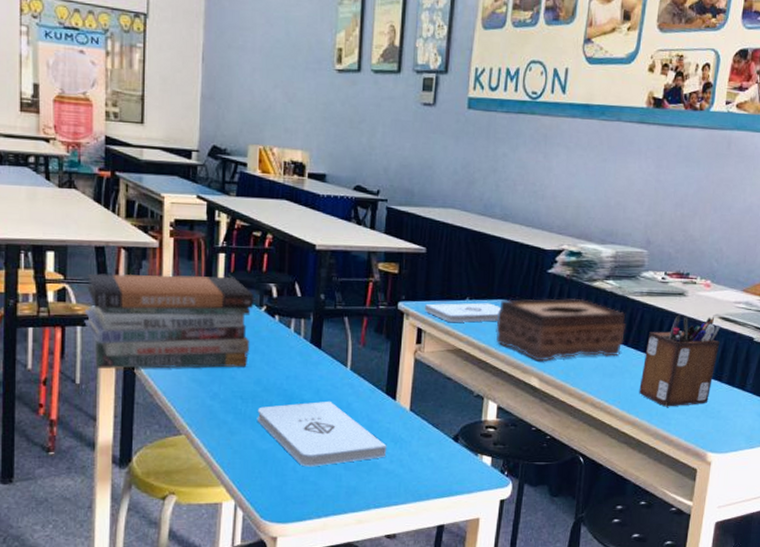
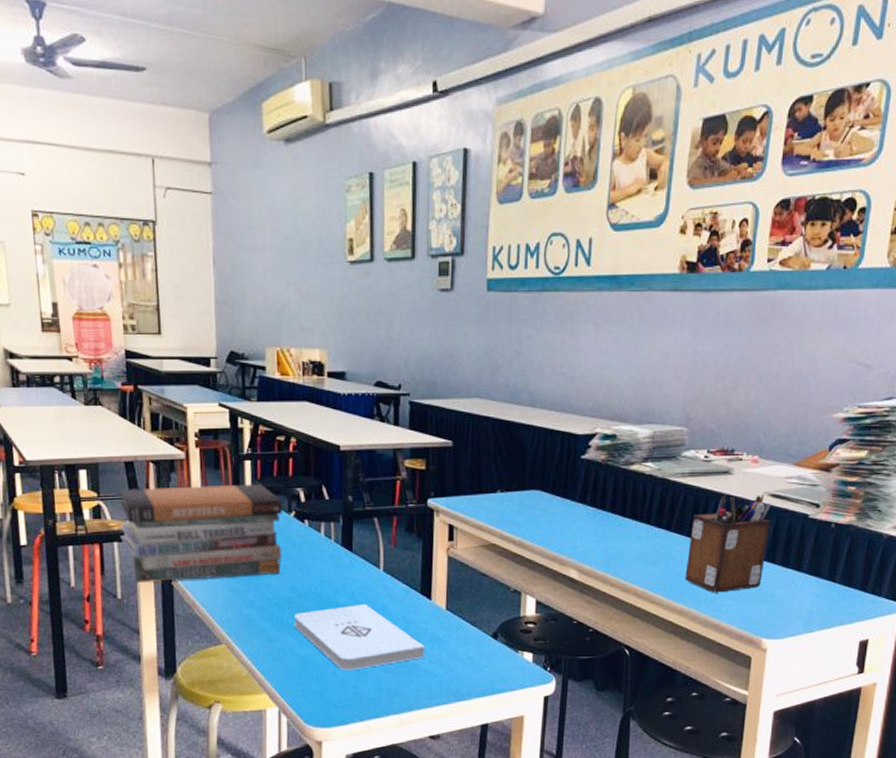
notepad: present [424,302,501,323] -> none [454,494,534,518]
tissue box: present [496,298,627,361] -> none [530,484,668,552]

